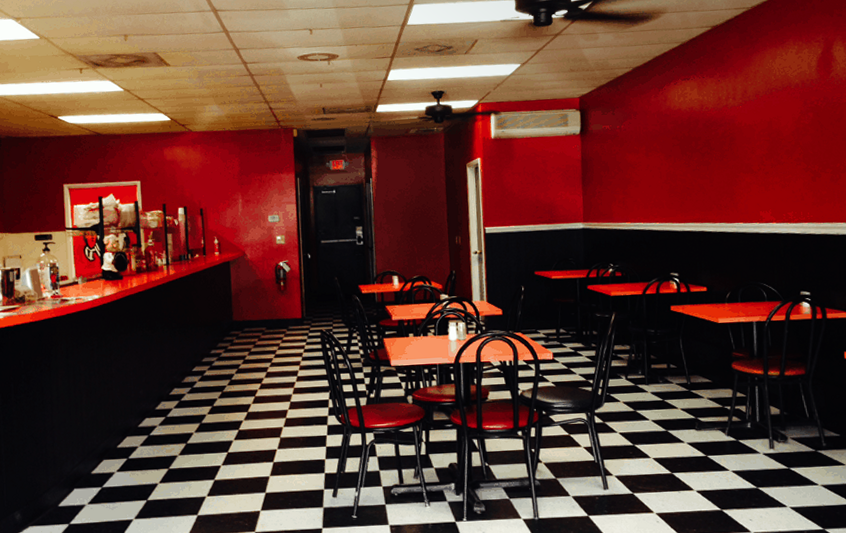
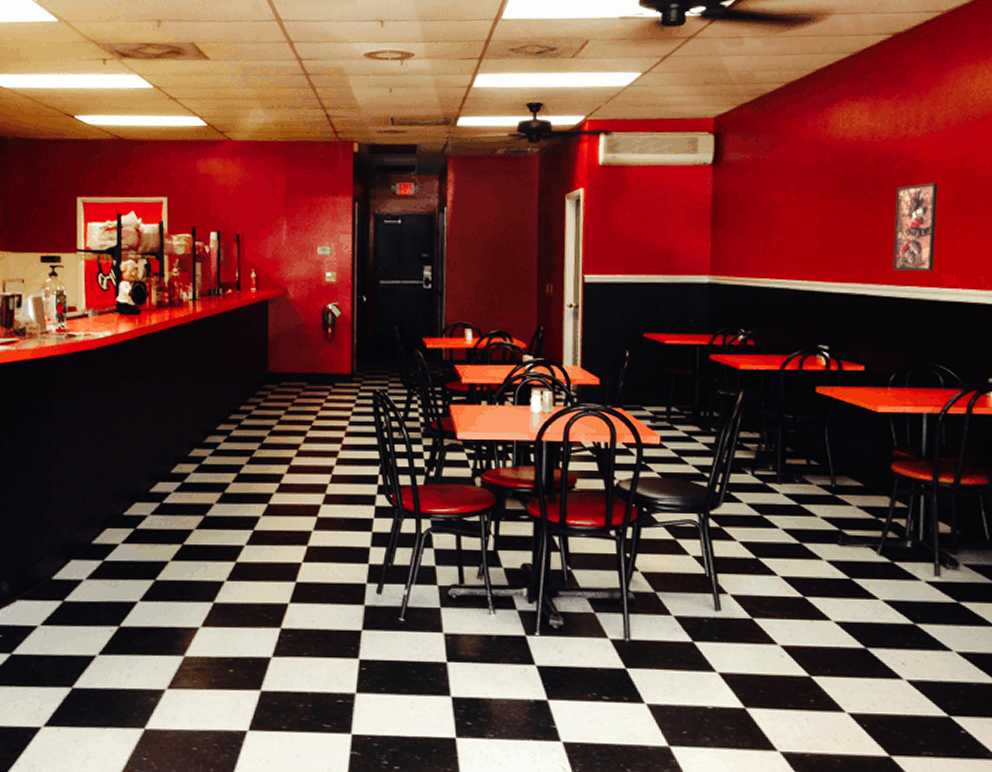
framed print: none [722,141,754,212] -> present [893,182,939,272]

